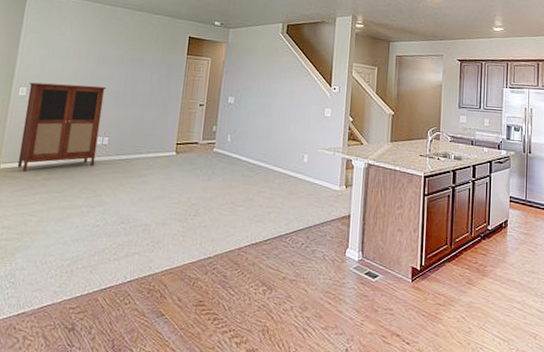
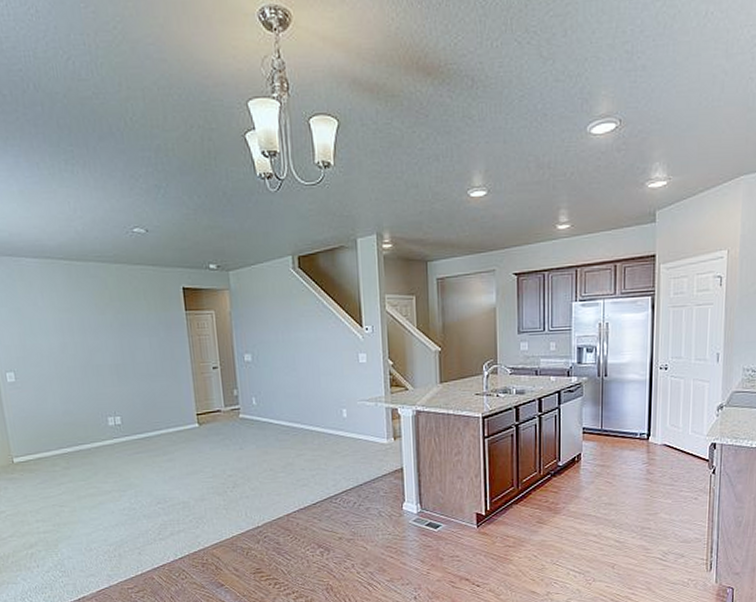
cabinet: present [17,82,107,171] -> none [14,360,113,463]

